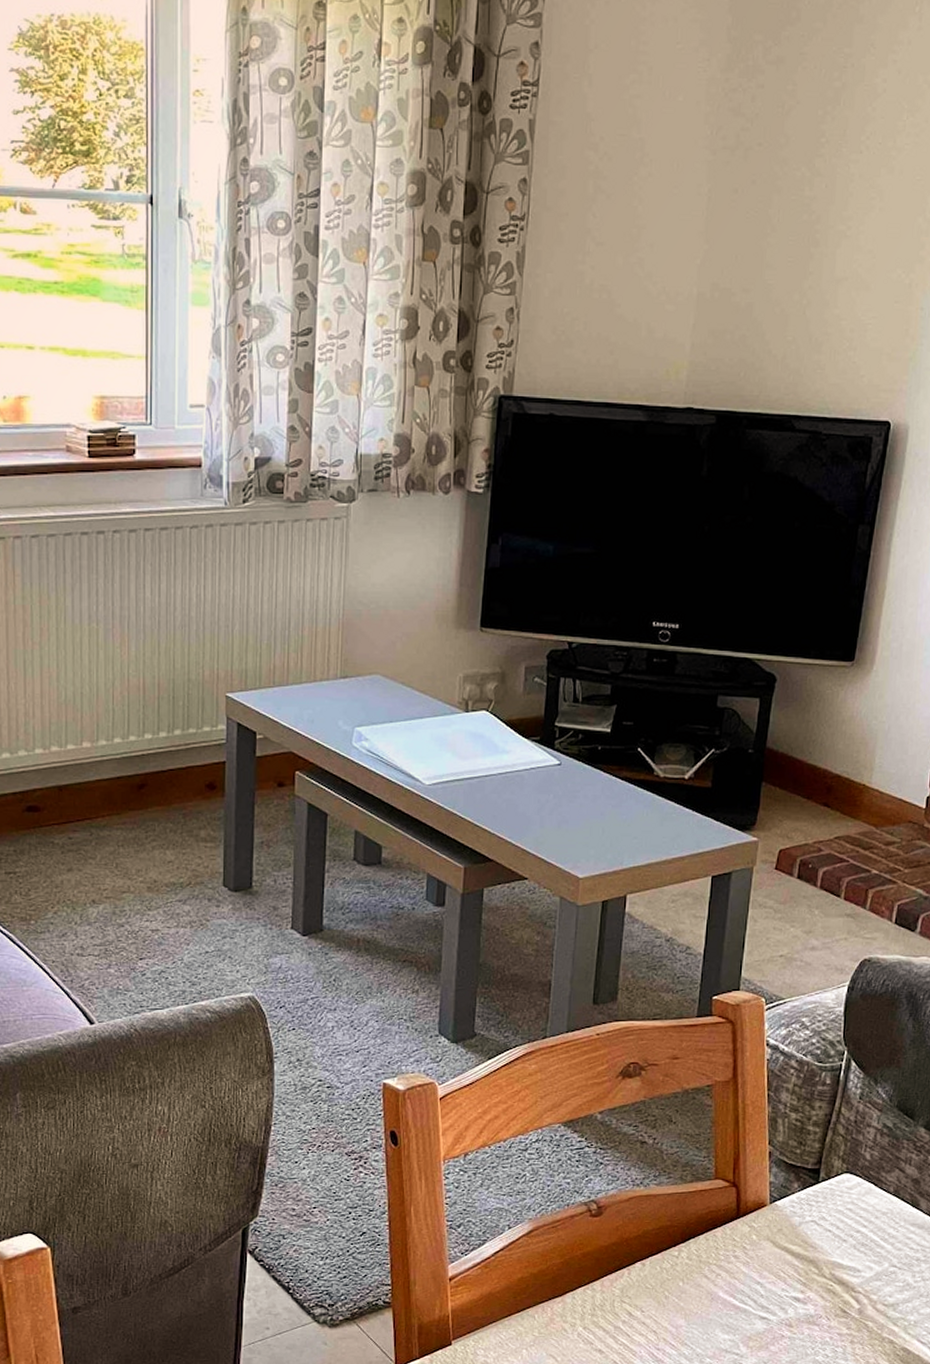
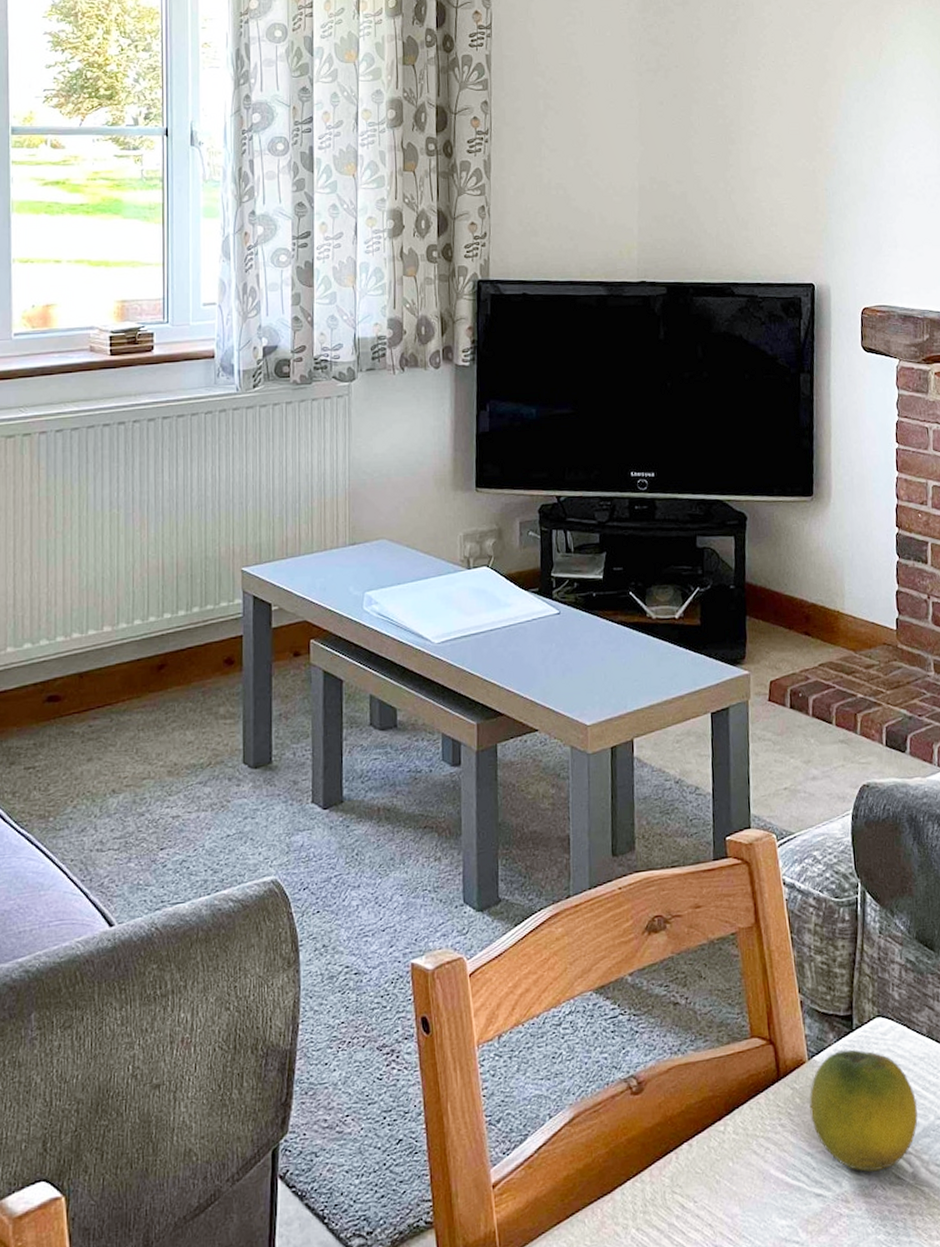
fruit: none [765,1198,873,1304] -> present [809,1049,919,1172]

